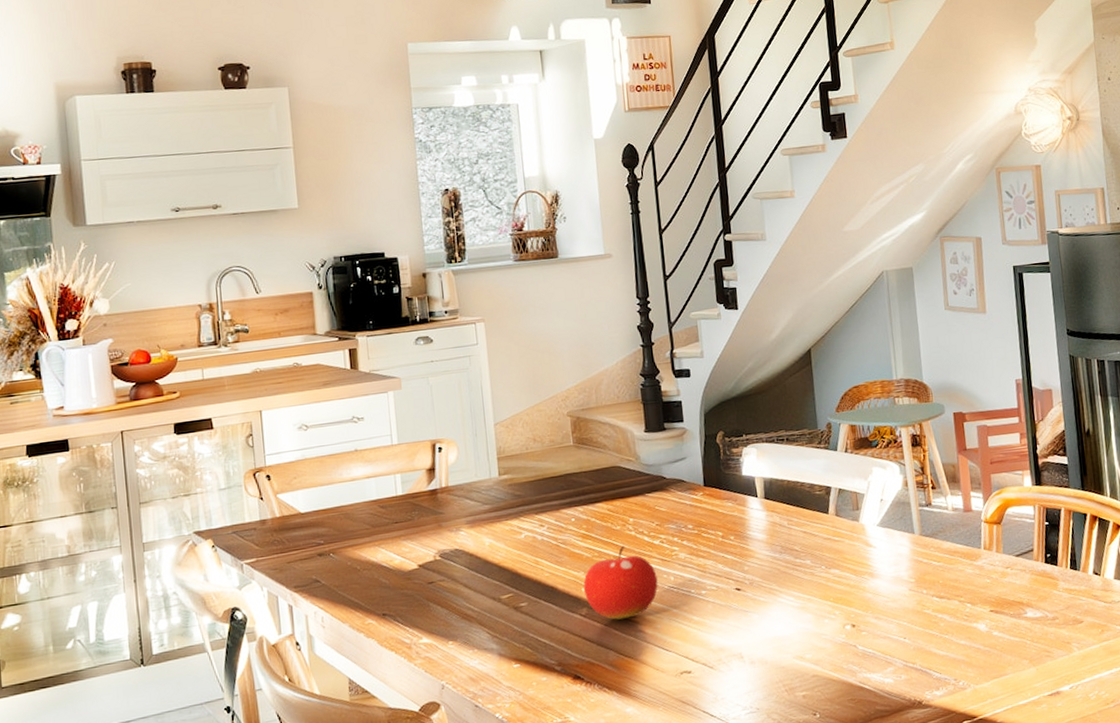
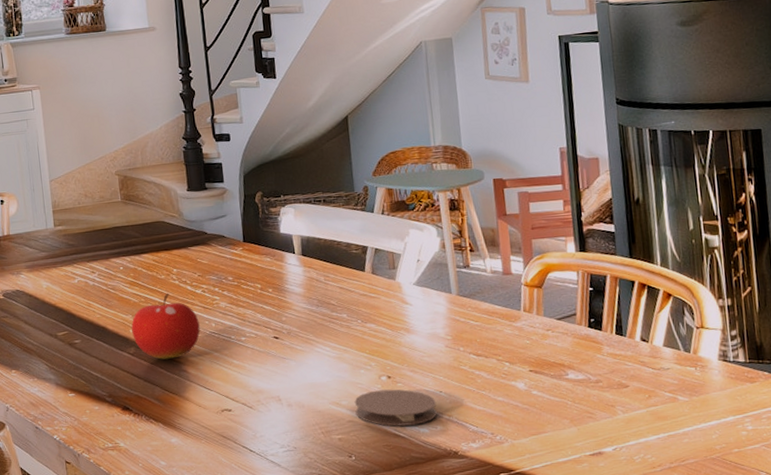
coaster: none [818,638,902,678] -> present [354,389,438,426]

